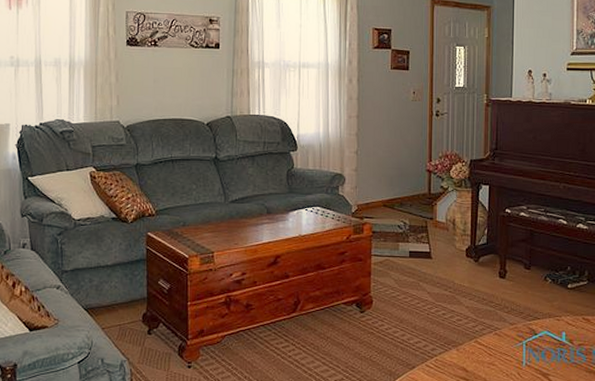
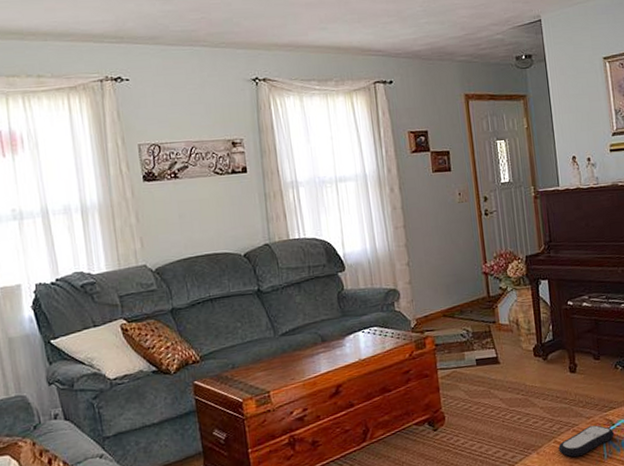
remote control: none [479,332,536,360] -> present [558,425,615,457]

